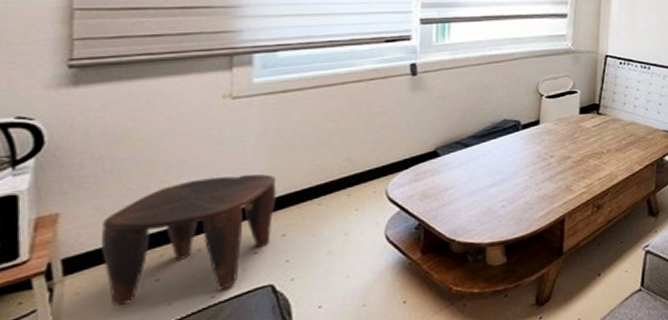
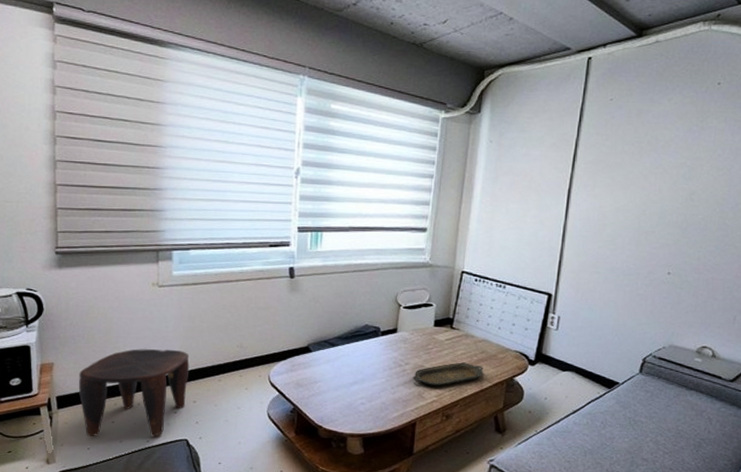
serving tray: none [558,148,634,178] -> present [412,362,484,387]

